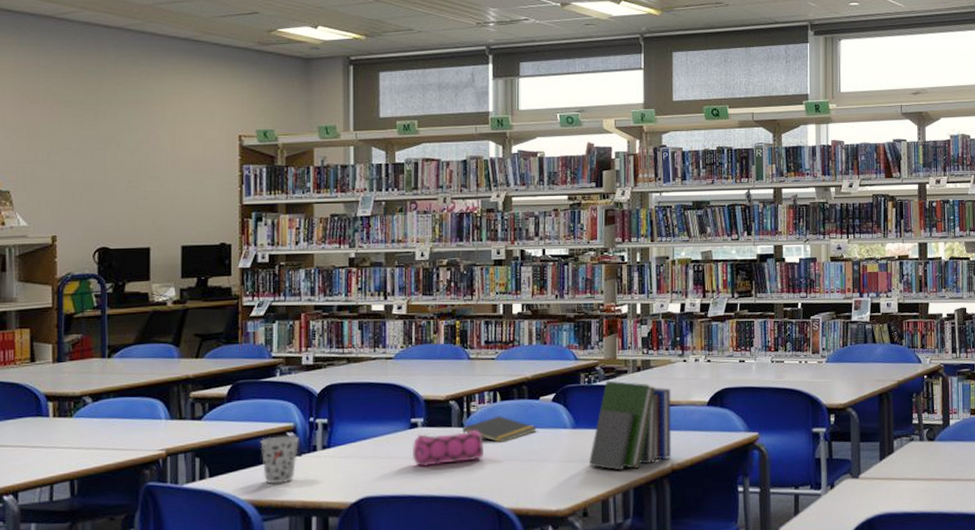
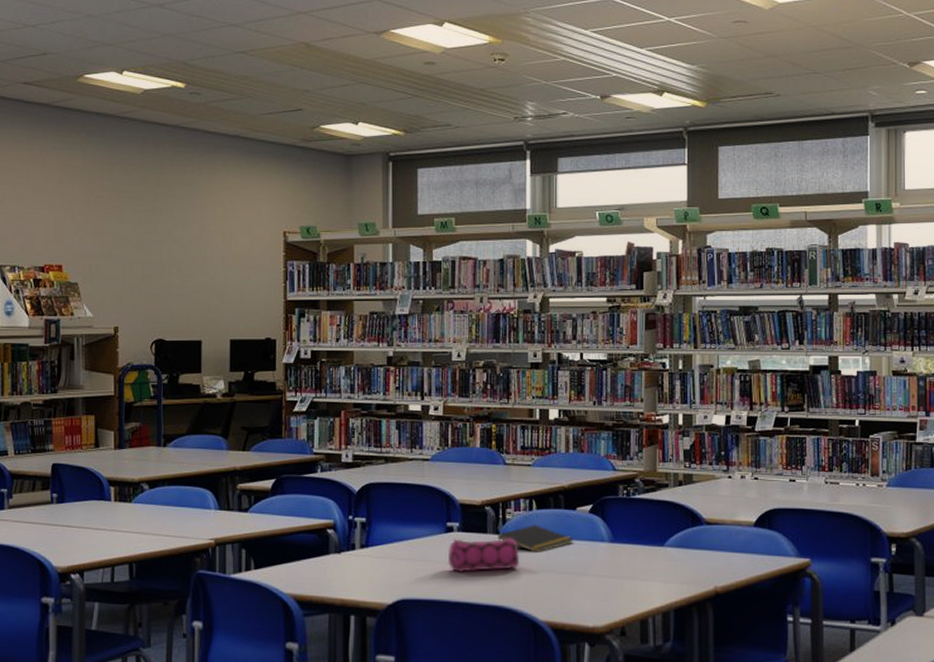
cup: present [260,435,299,484] -> none [302,532,338,579]
book: present [589,380,672,471] -> none [628,494,715,590]

